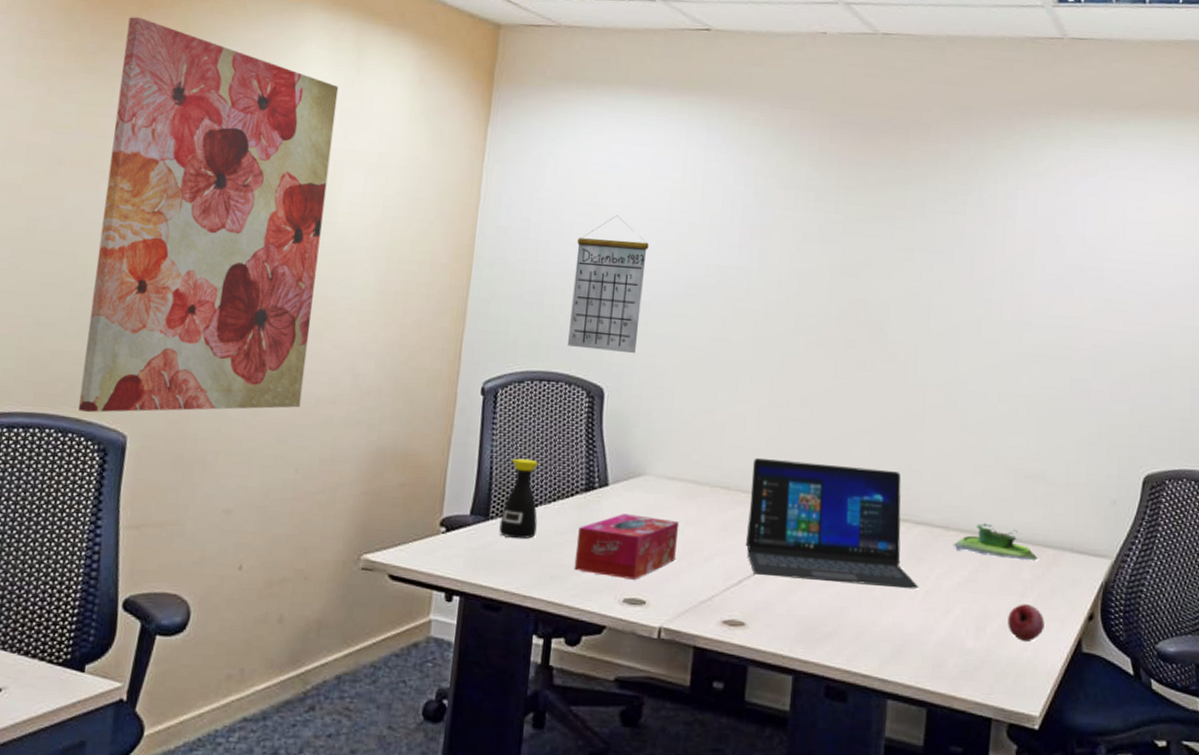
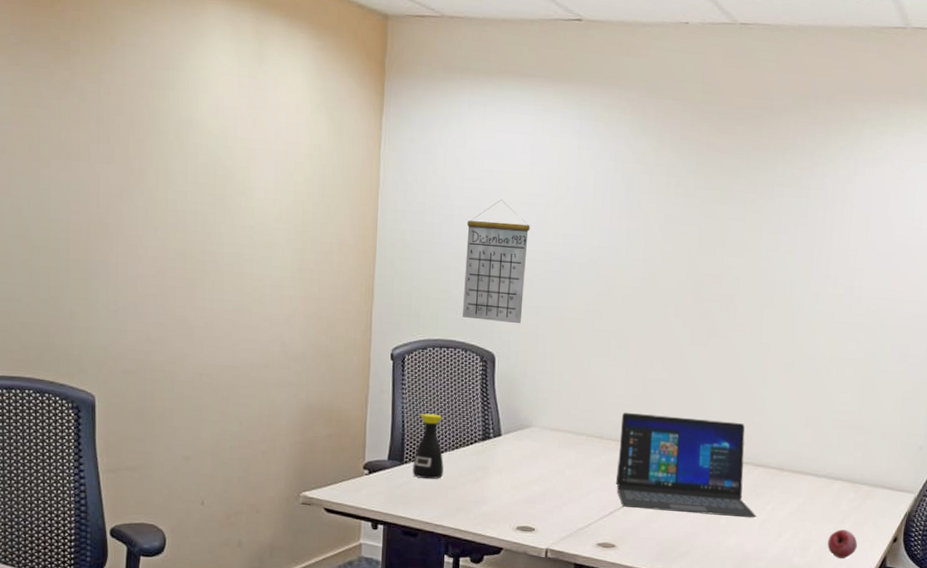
wall art: present [78,16,339,413] -> none [44,8,245,376]
tissue box: present [574,514,680,580] -> none [475,458,561,511]
plant pot: present [953,523,1038,561] -> none [786,465,855,496]

